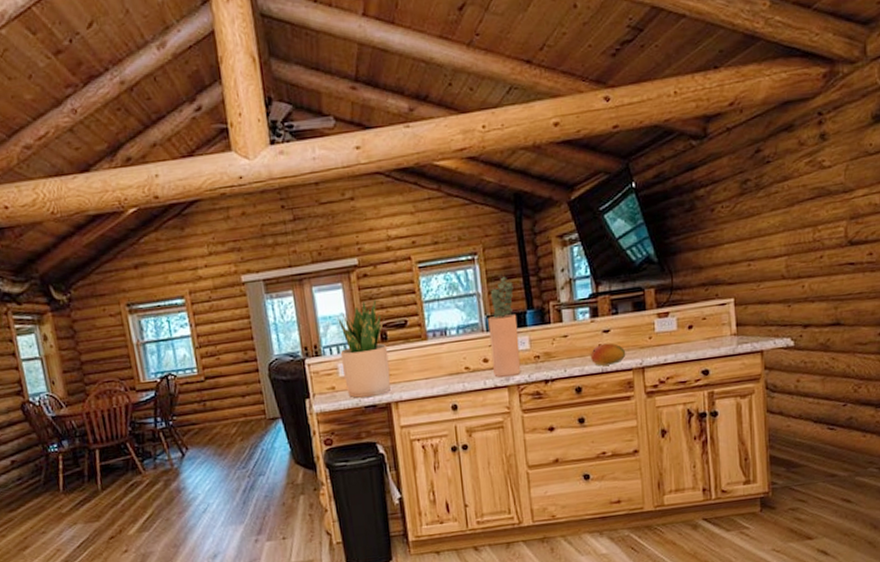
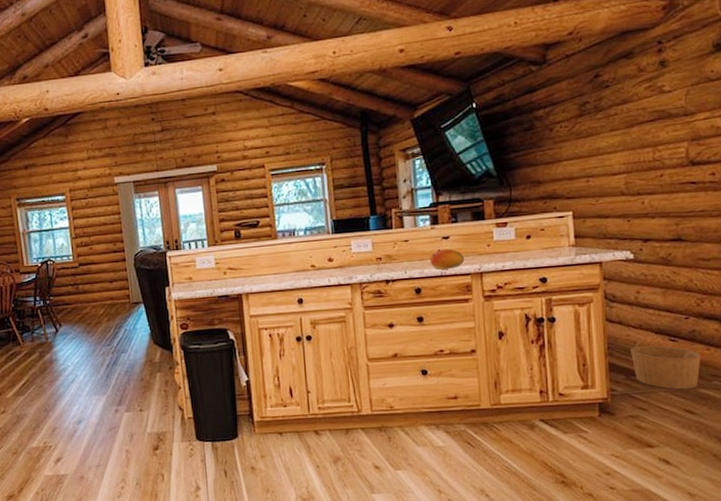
planter: present [337,300,391,398] -> none [197,202,243,289]
vase: present [488,272,521,378] -> none [334,181,364,277]
basket: none [791,431,858,479] -> present [631,341,701,390]

